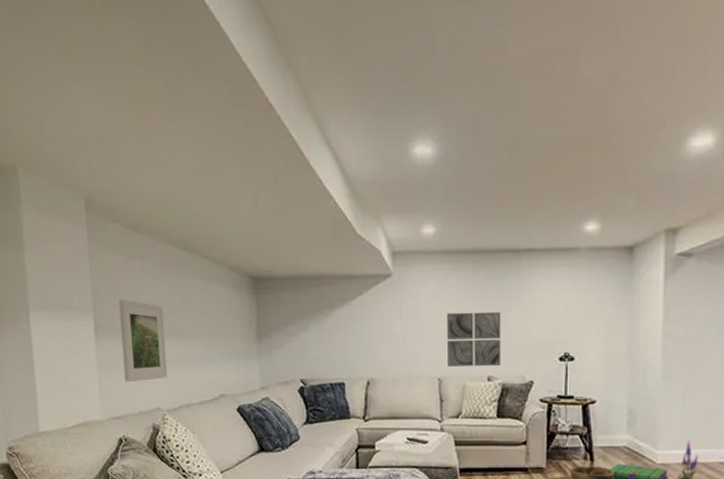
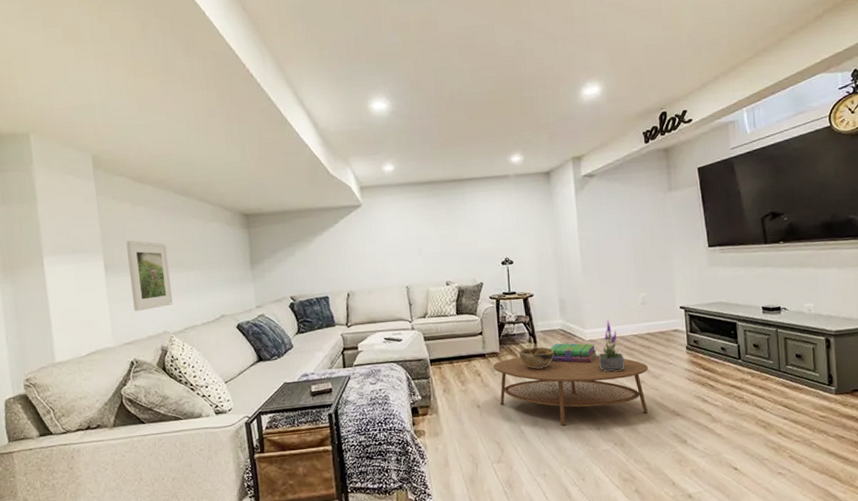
wall art: present [447,311,501,366] -> none [409,229,456,276]

